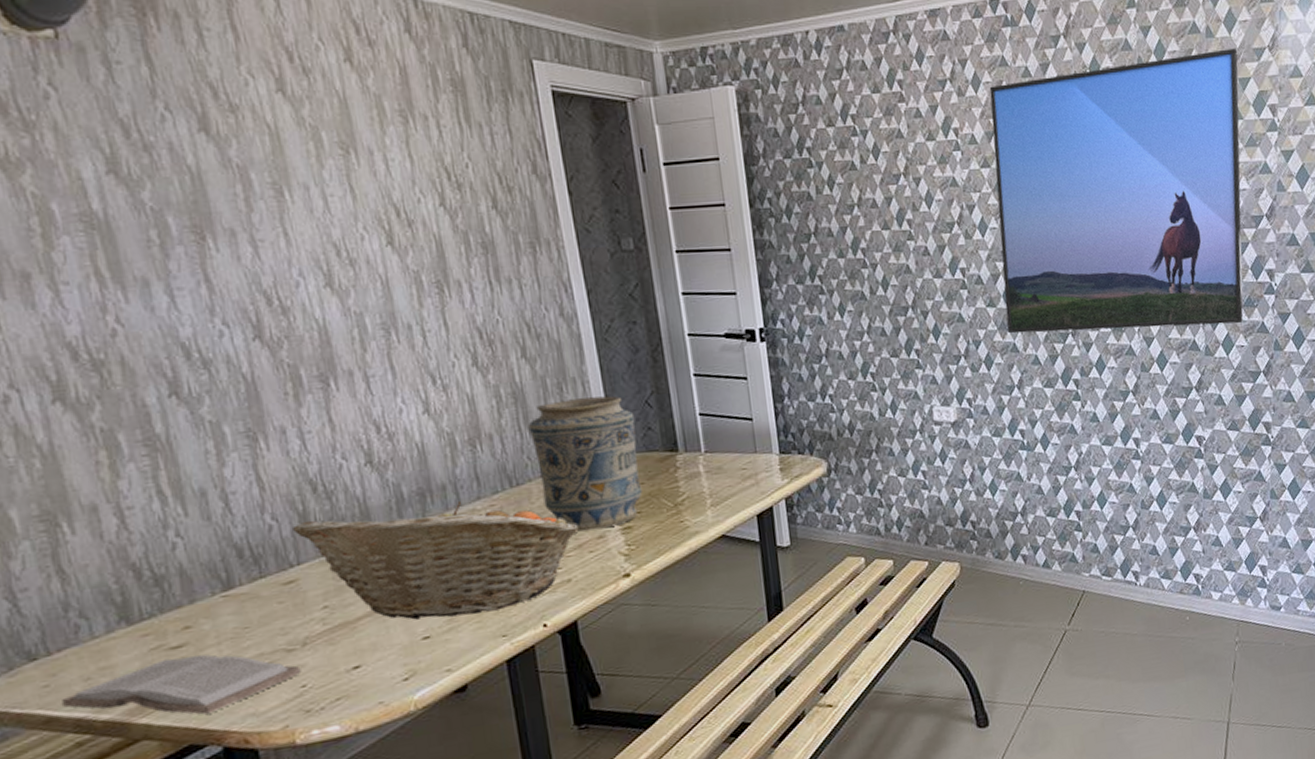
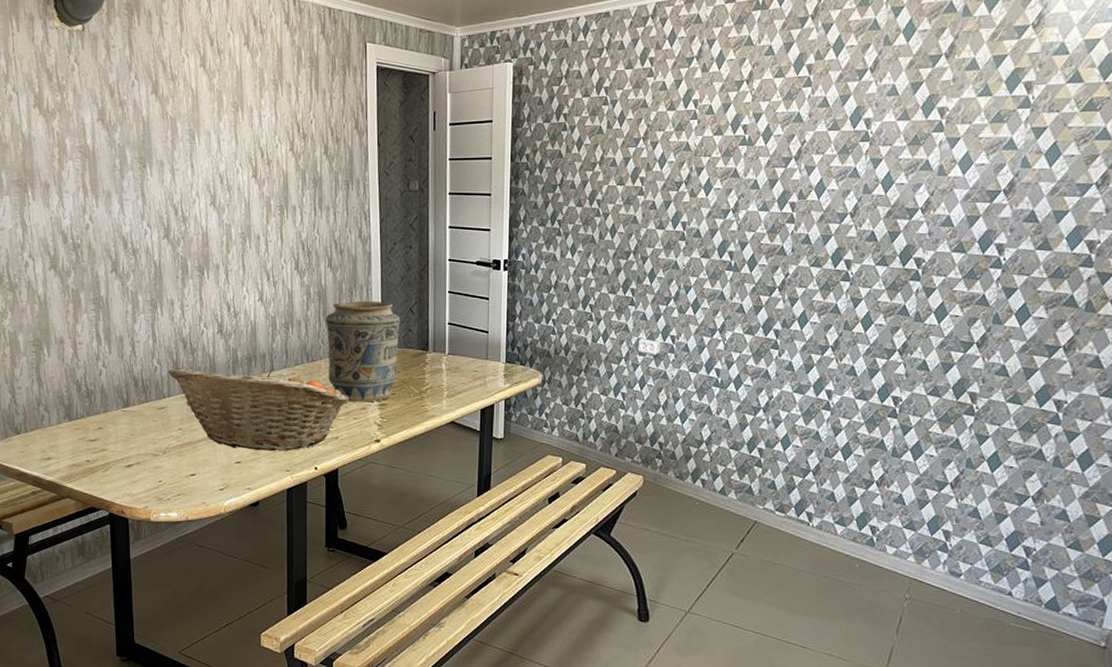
book: present [62,654,302,715] -> none [29,447,160,489]
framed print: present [989,48,1243,334] -> none [717,26,996,294]

